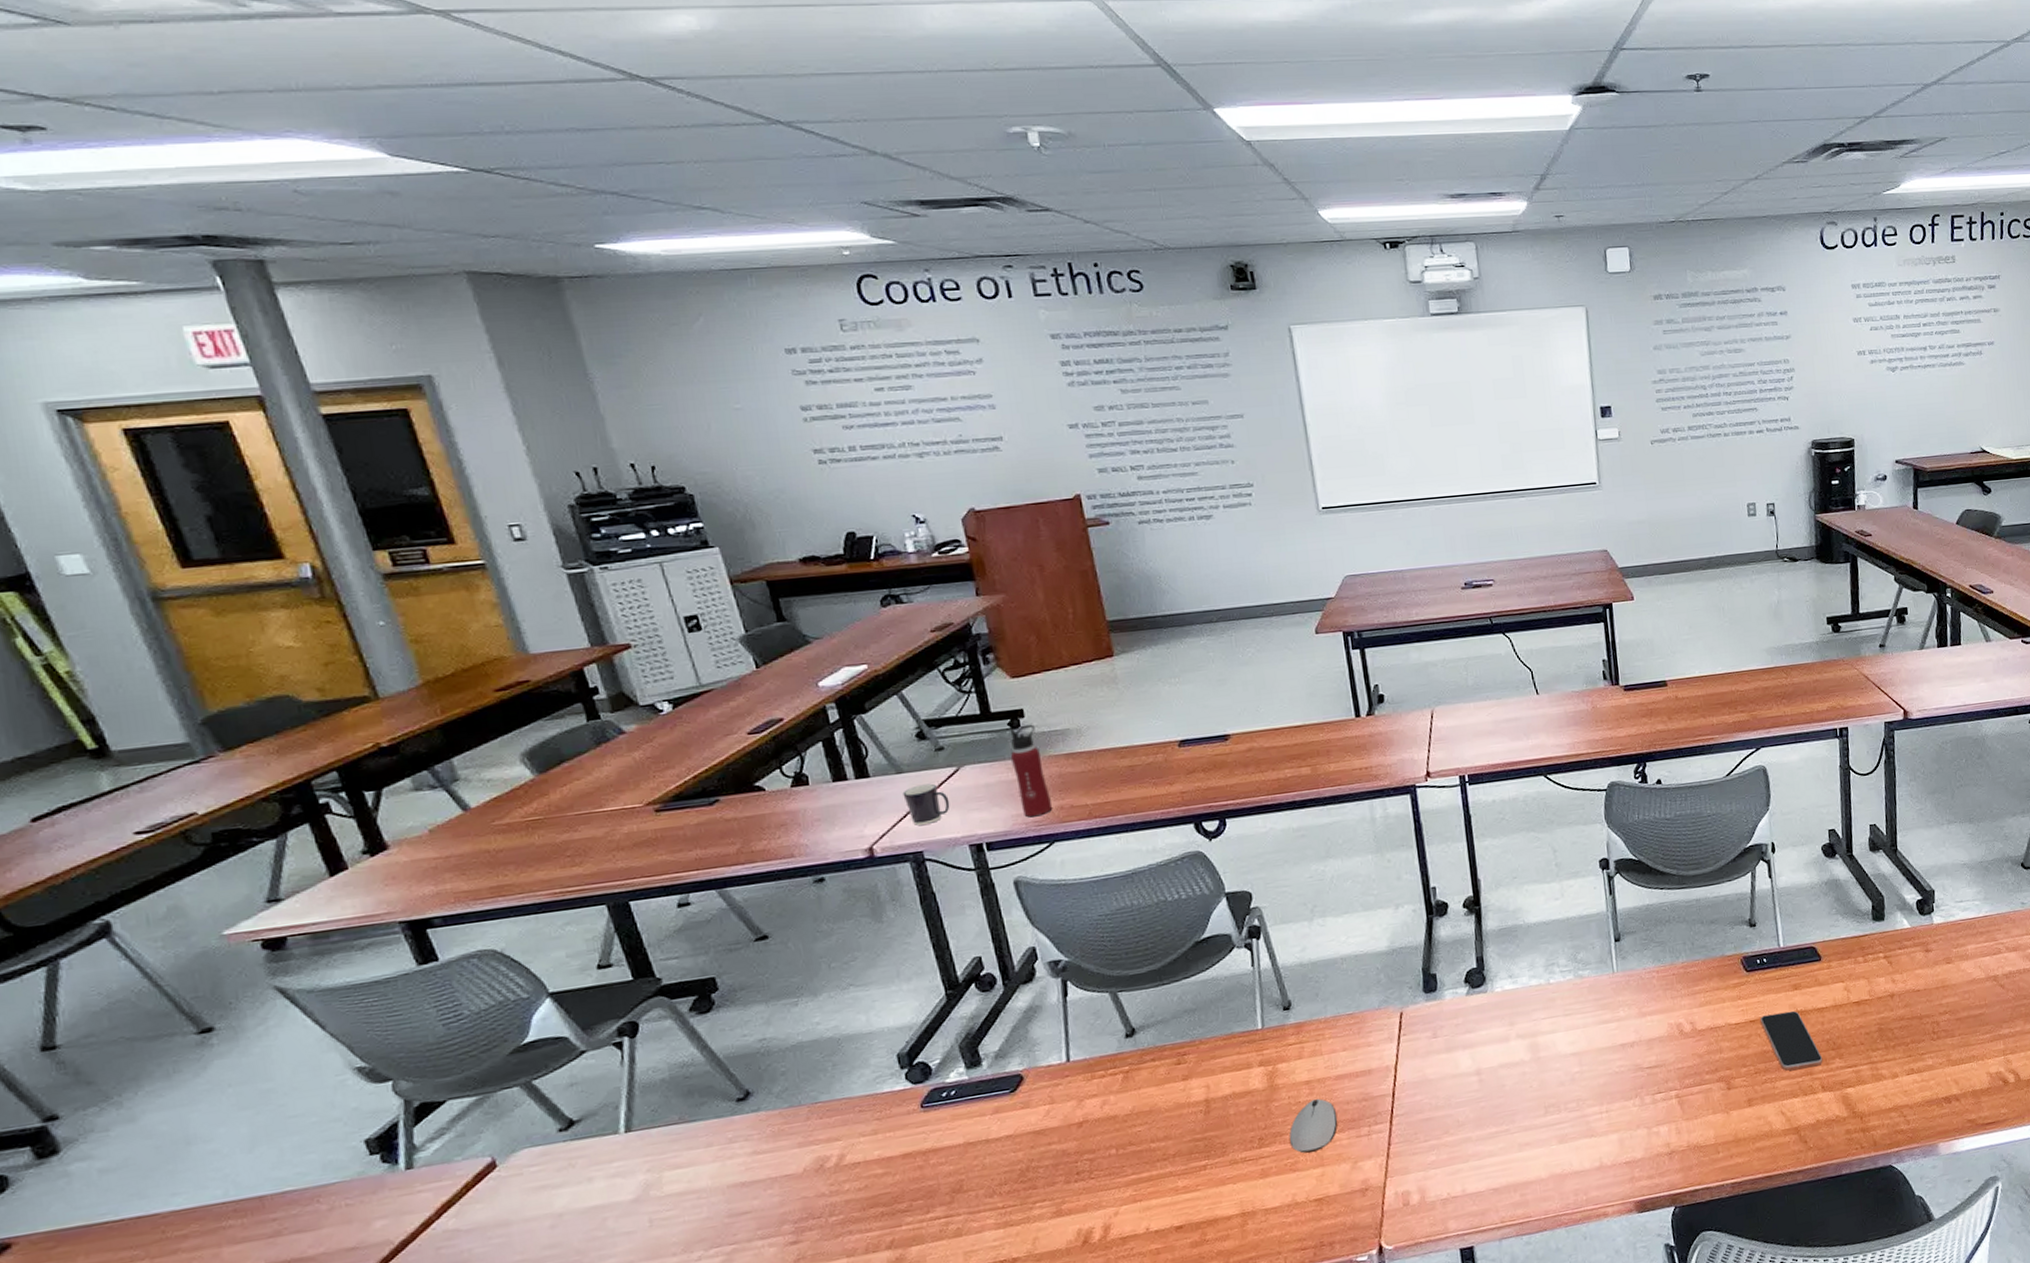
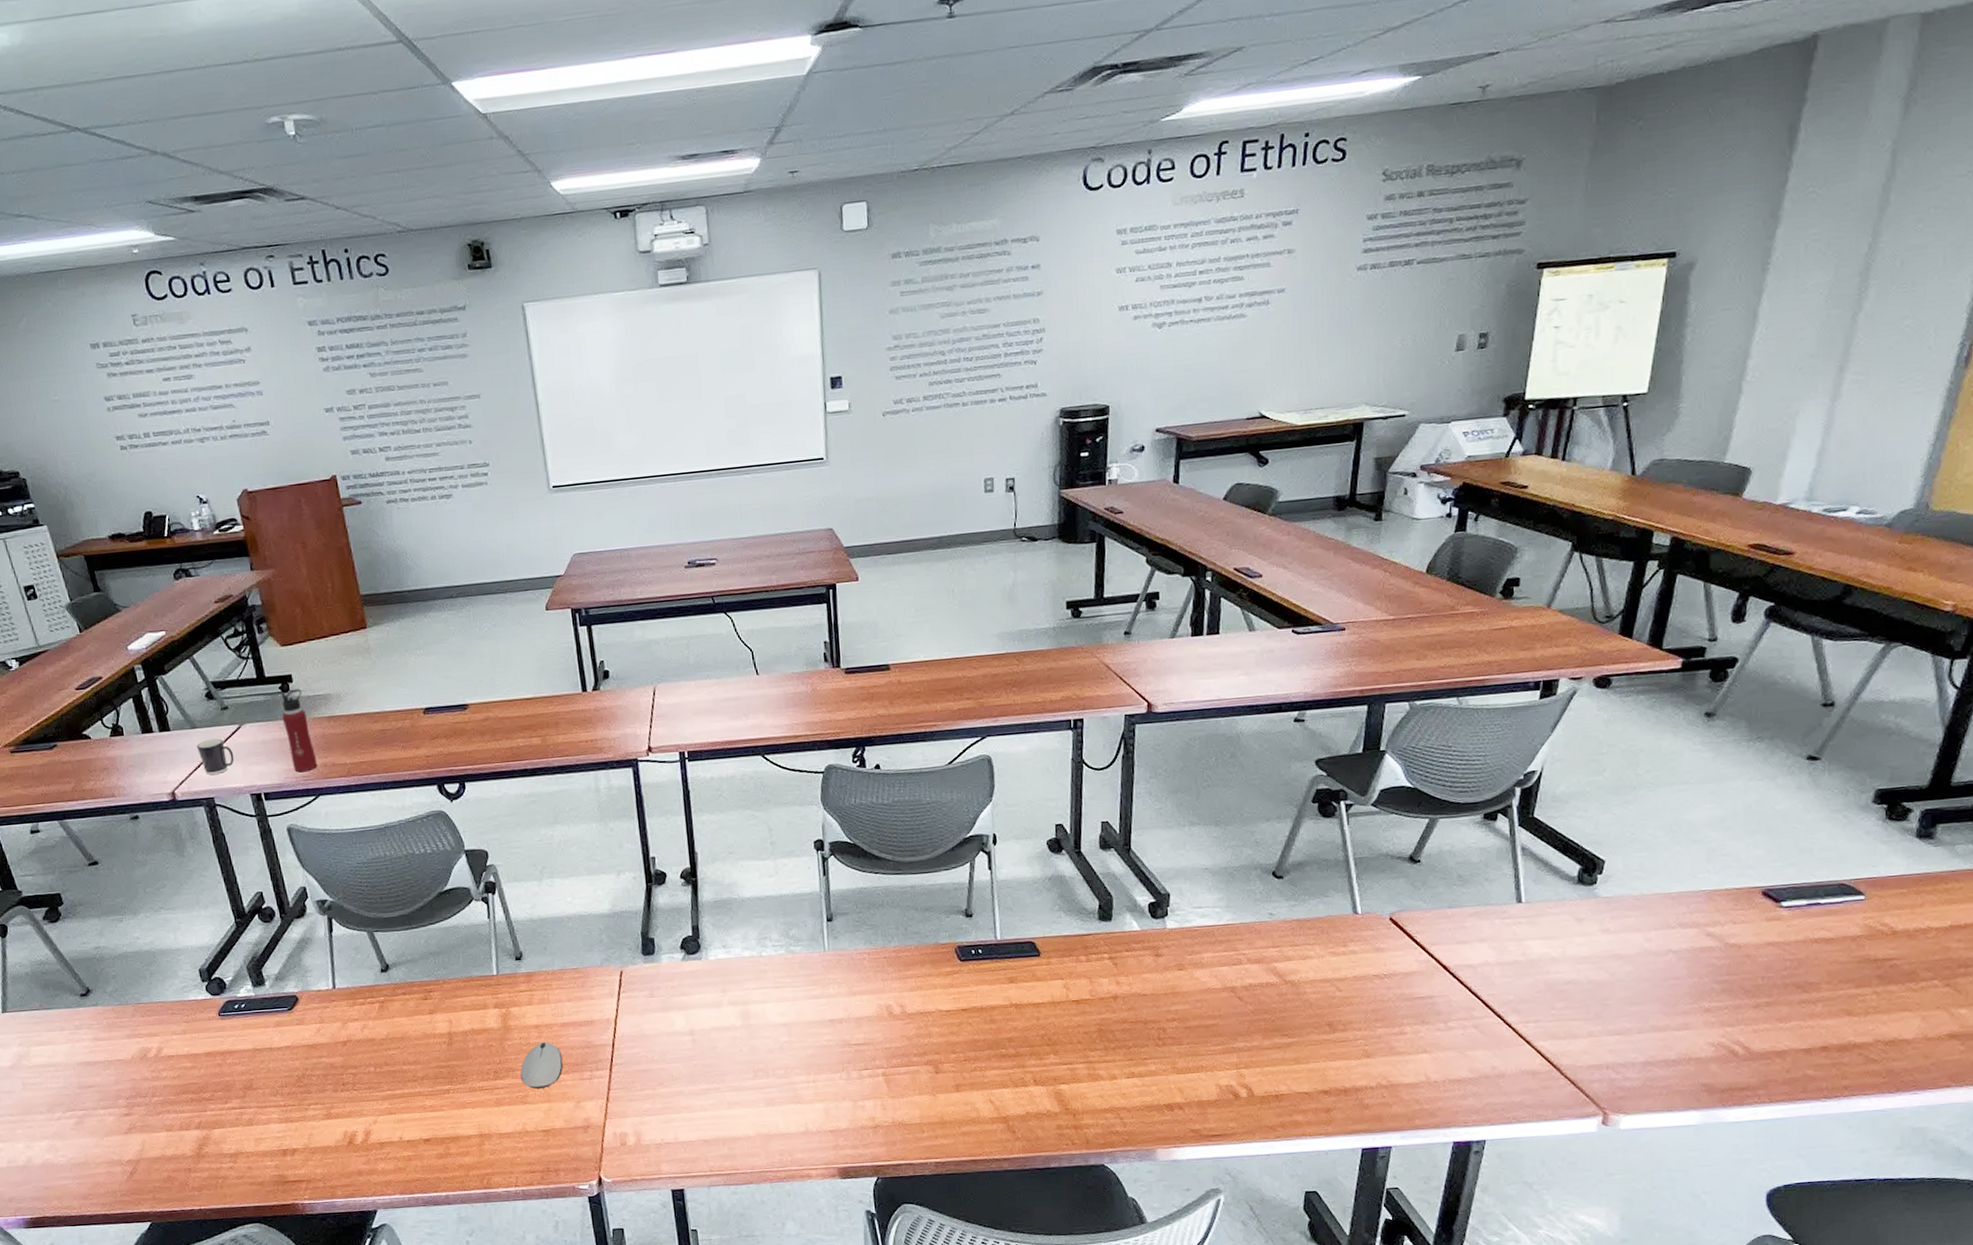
mobile phone: present [1760,1010,1823,1071] -> none [972,1003,1037,1061]

